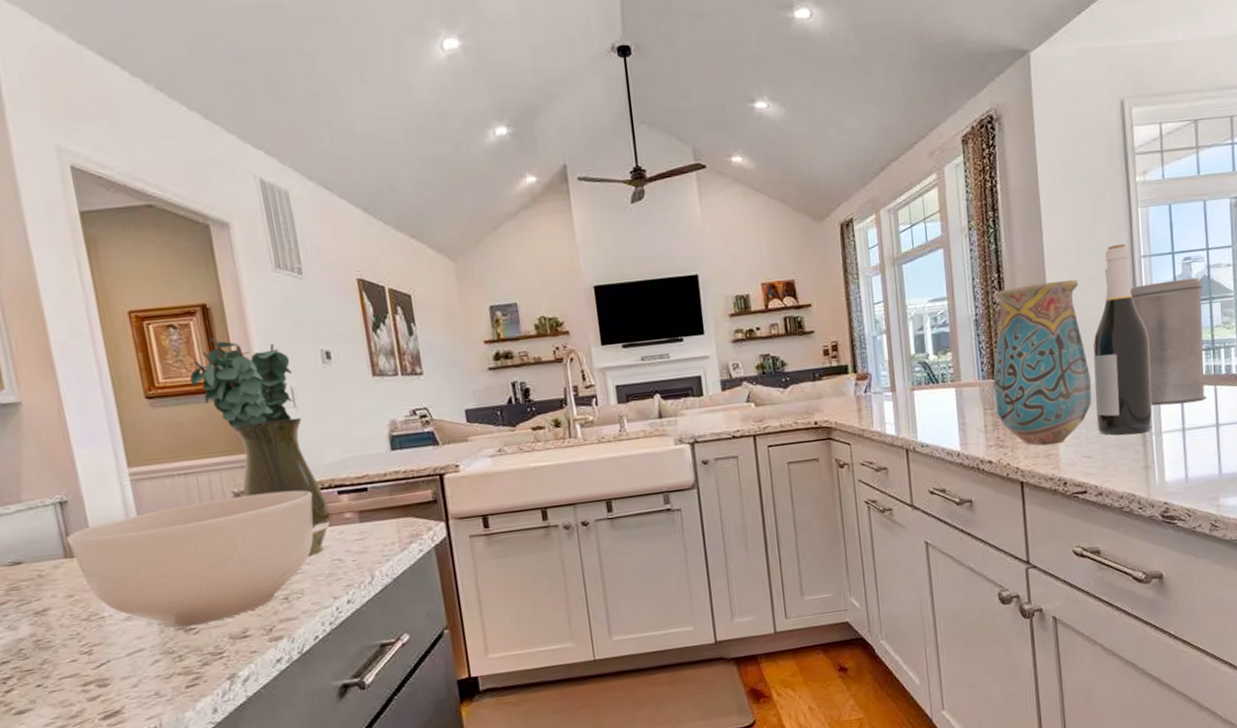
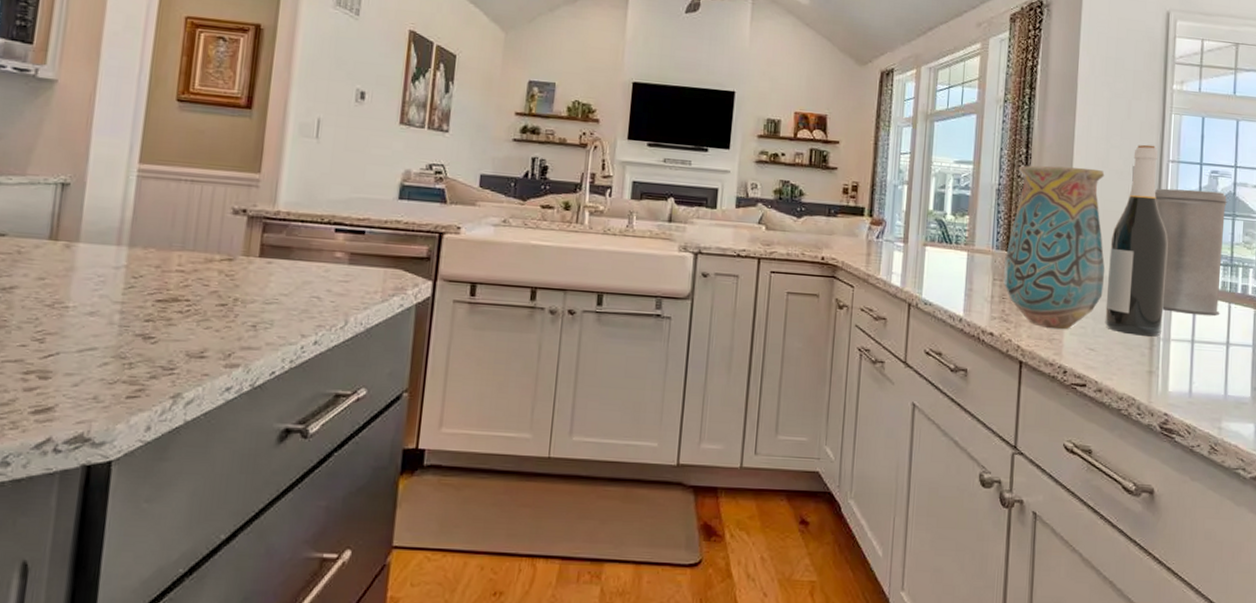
bowl: present [65,490,314,628] -> none [56,211,310,335]
vase: present [190,337,331,556] -> none [224,56,325,288]

